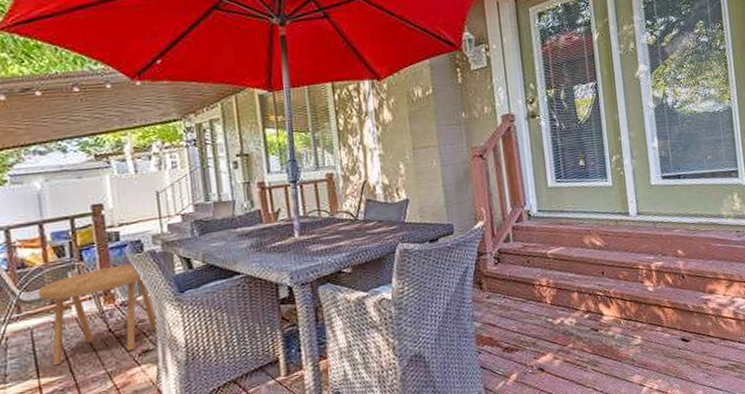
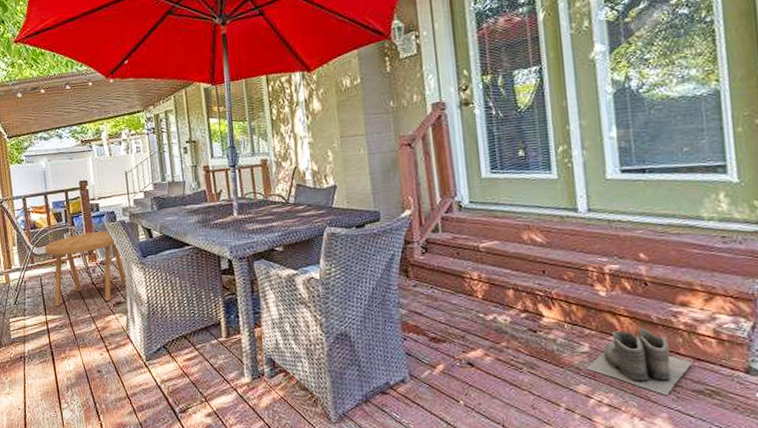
boots: none [639,316,720,375] -> present [586,328,693,396]

